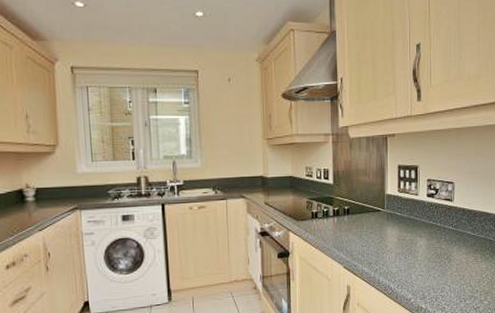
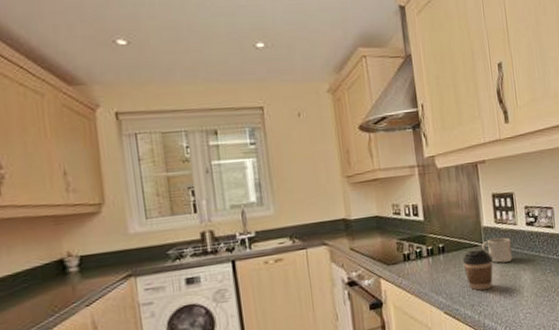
coffee cup: none [364,214,393,251] -> present [462,249,493,291]
mug: none [384,205,411,228] -> present [482,237,513,263]

